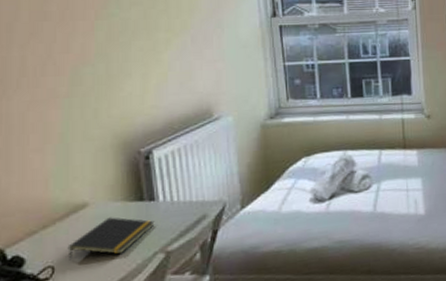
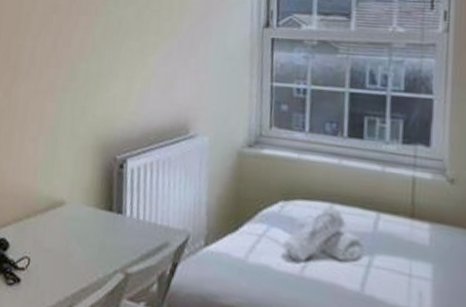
notepad: present [67,217,155,261] -> none [42,221,120,263]

